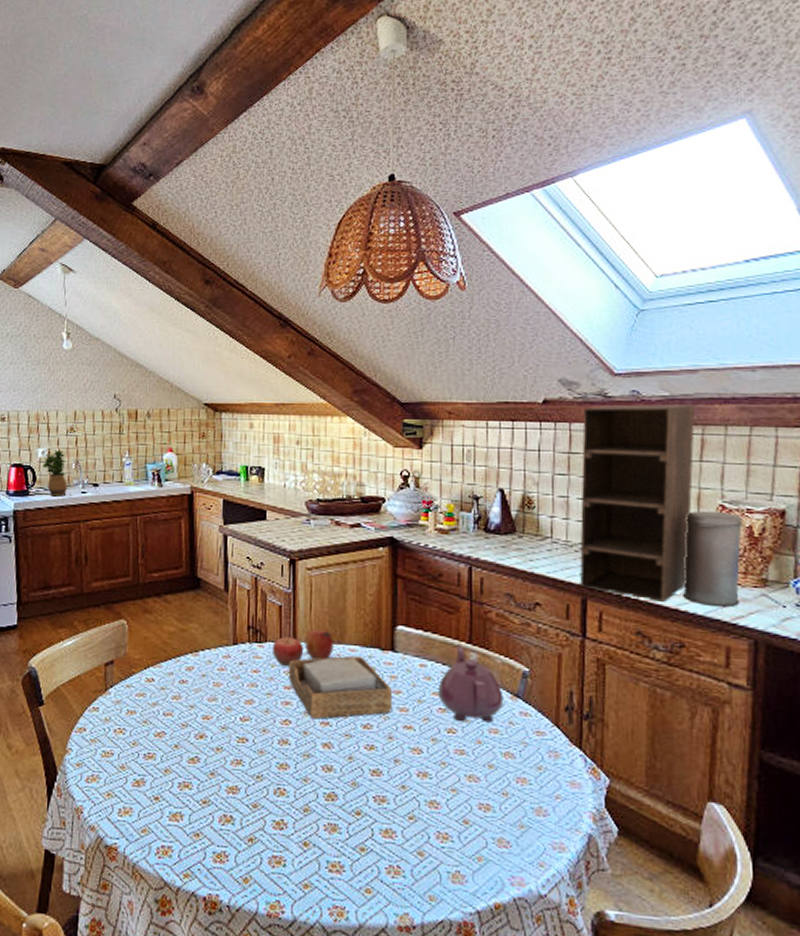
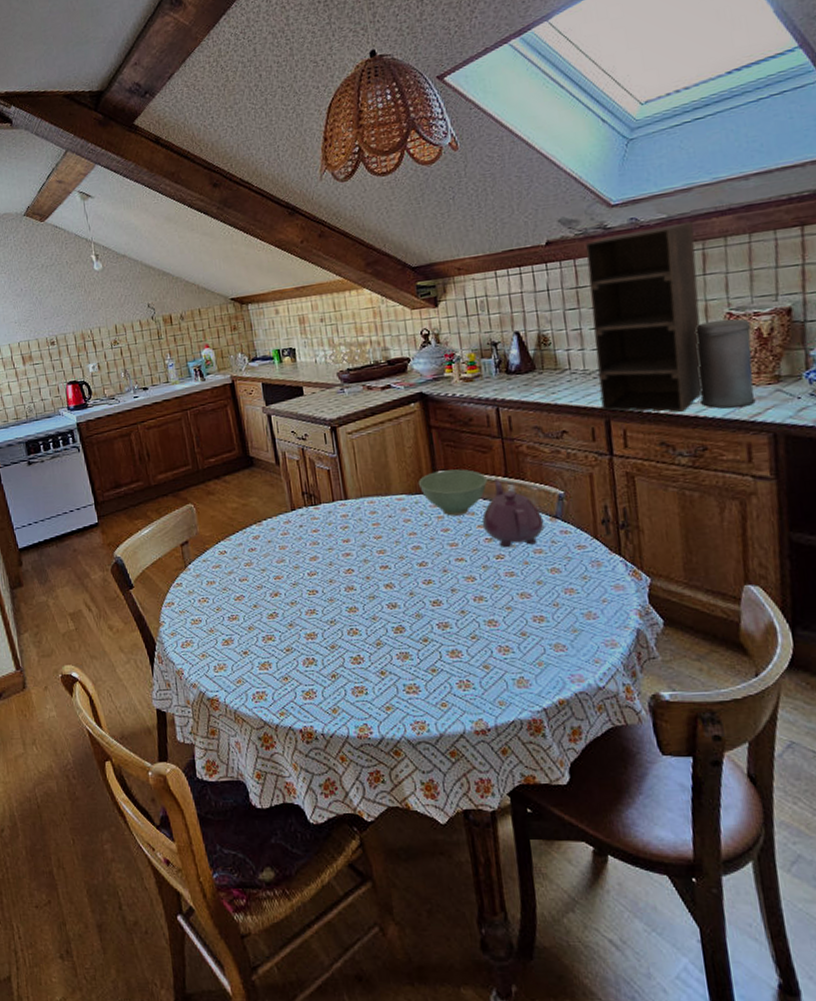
potted plant: present [42,450,68,497] -> none [94,363,121,405]
fruit: present [273,636,304,666] -> none [327,495,356,522]
napkin holder: present [288,655,393,720] -> none [343,503,443,565]
fruit: present [304,629,334,660] -> none [355,485,383,513]
bowl: none [374,625,449,679] -> present [417,469,487,516]

